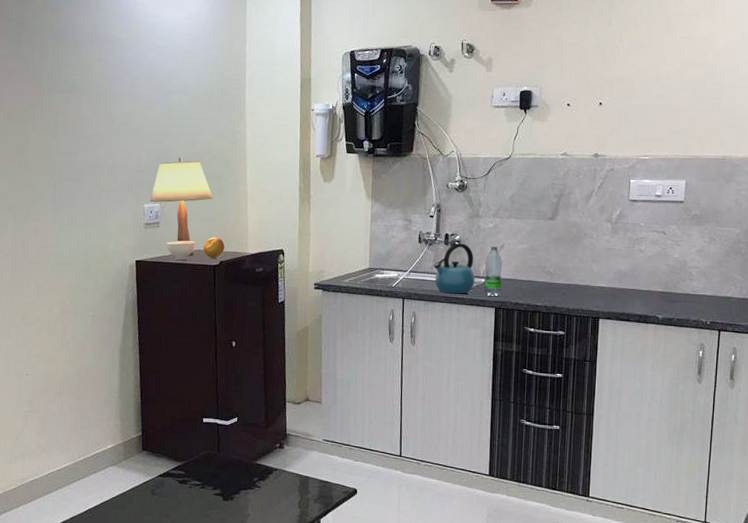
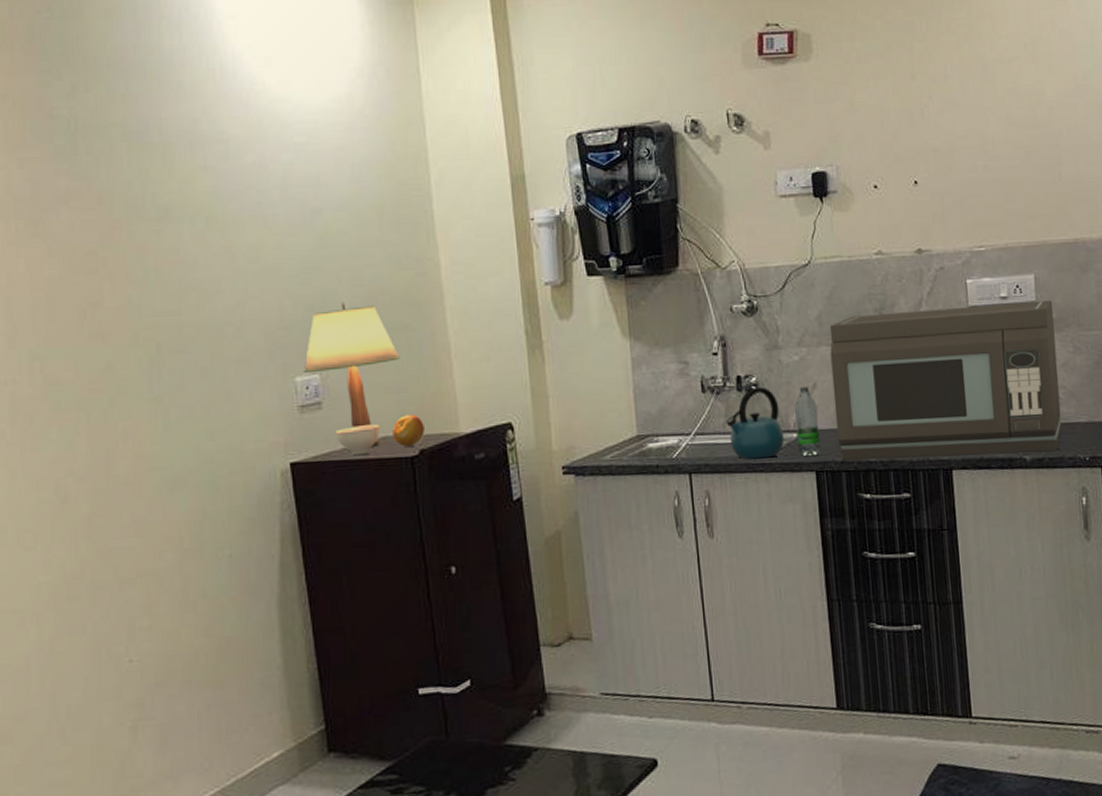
microwave: none [514,198,698,315] -> present [829,300,1063,461]

